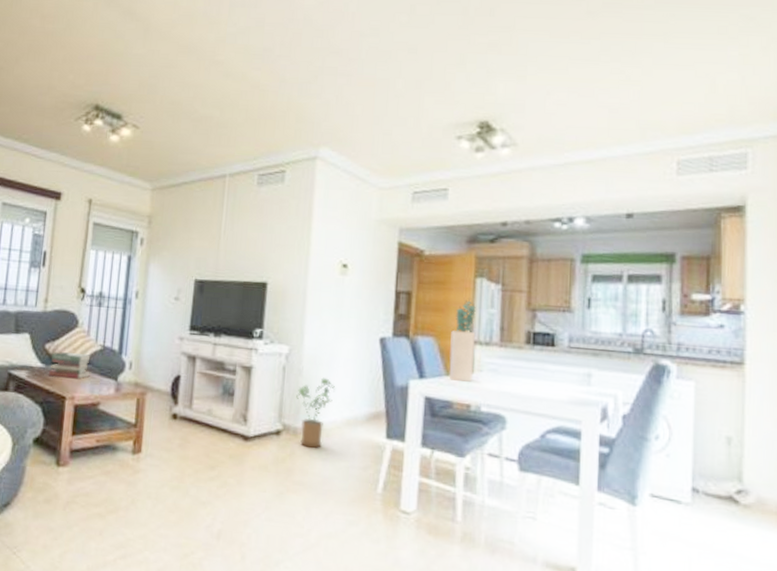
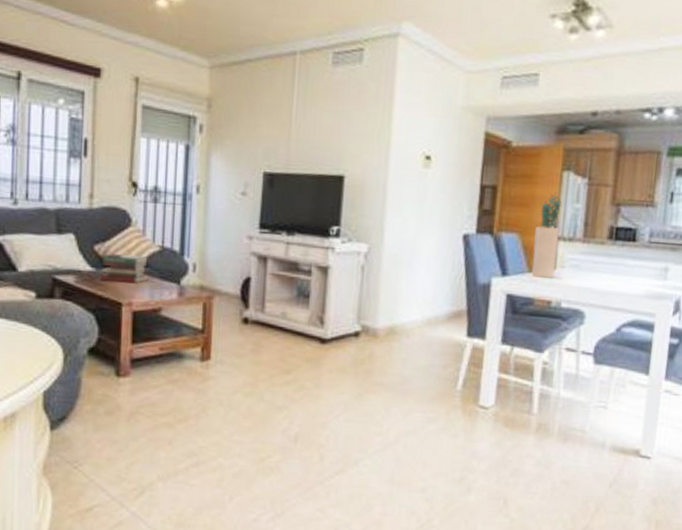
house plant: present [296,377,336,449] -> none [375,277,417,349]

